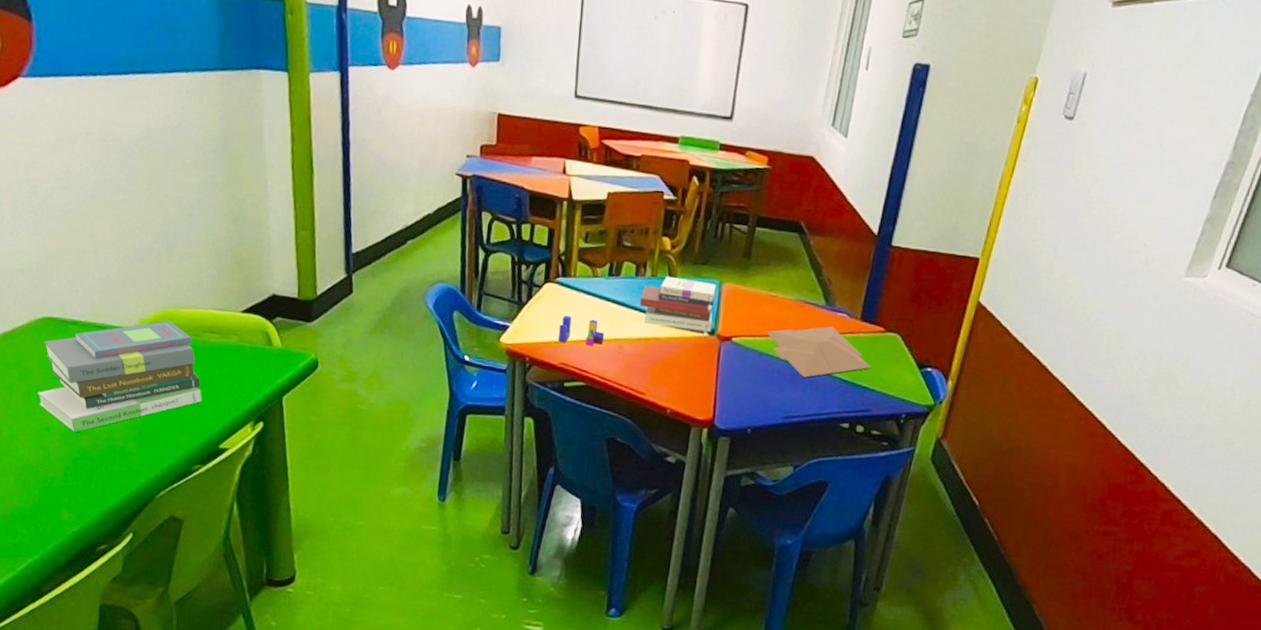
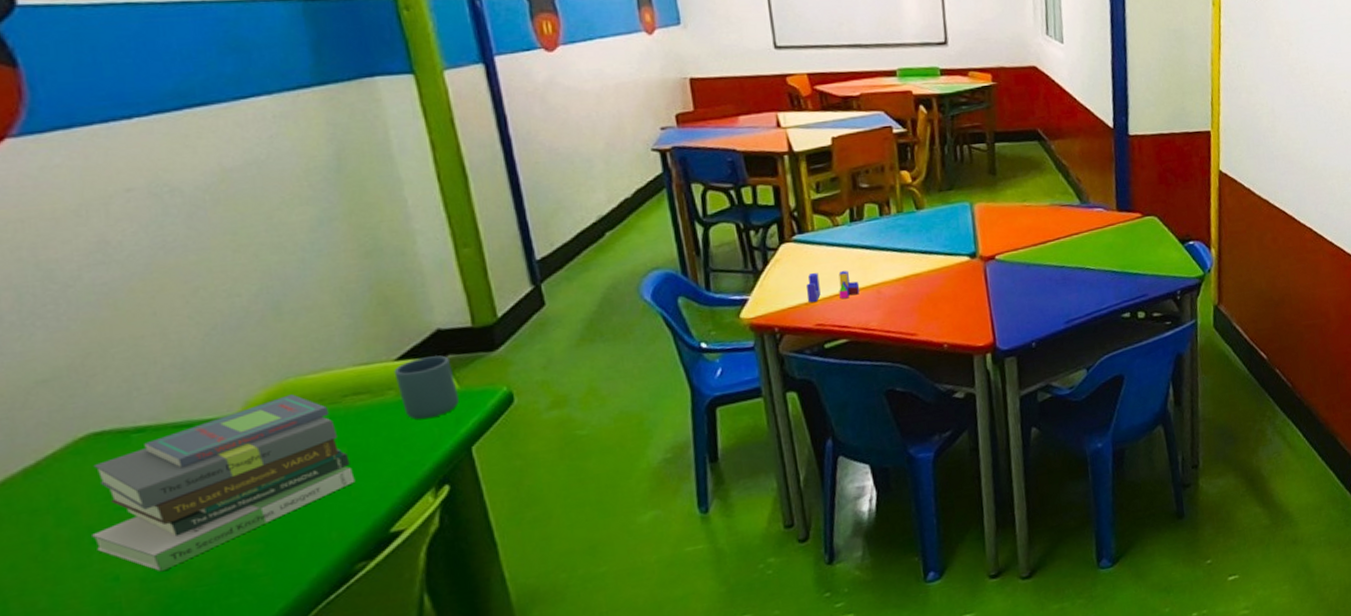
cup: none [239,314,280,366] -> present [394,355,459,420]
books: present [640,276,717,334] -> none [890,206,973,263]
papers: present [766,326,871,378] -> none [1028,223,1137,279]

